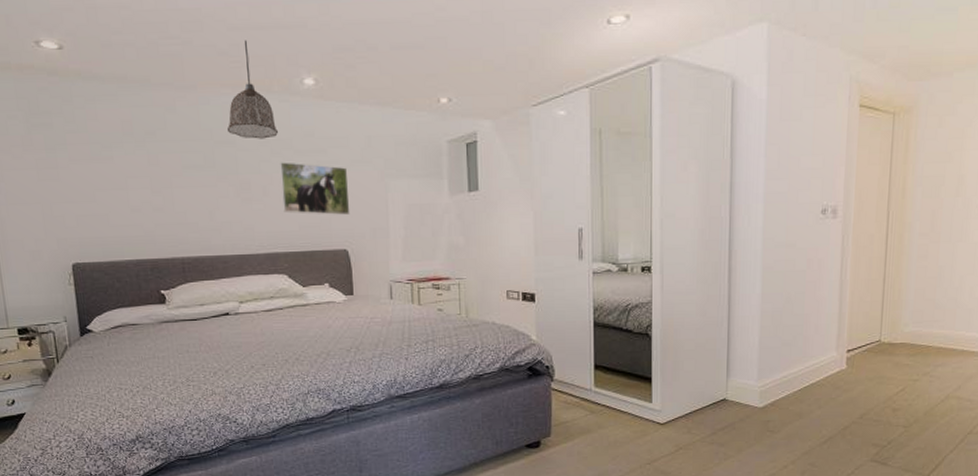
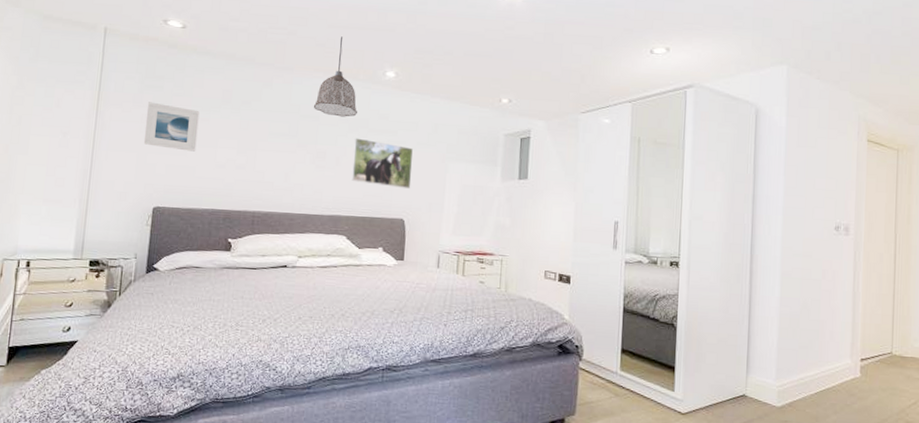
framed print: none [39,143,105,197] -> present [143,102,200,152]

